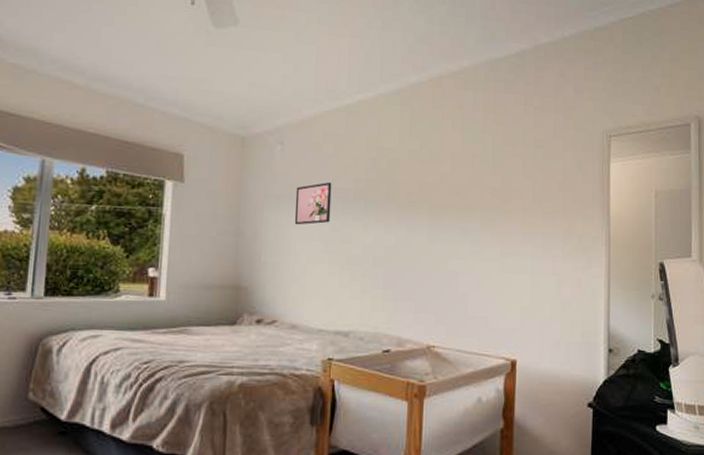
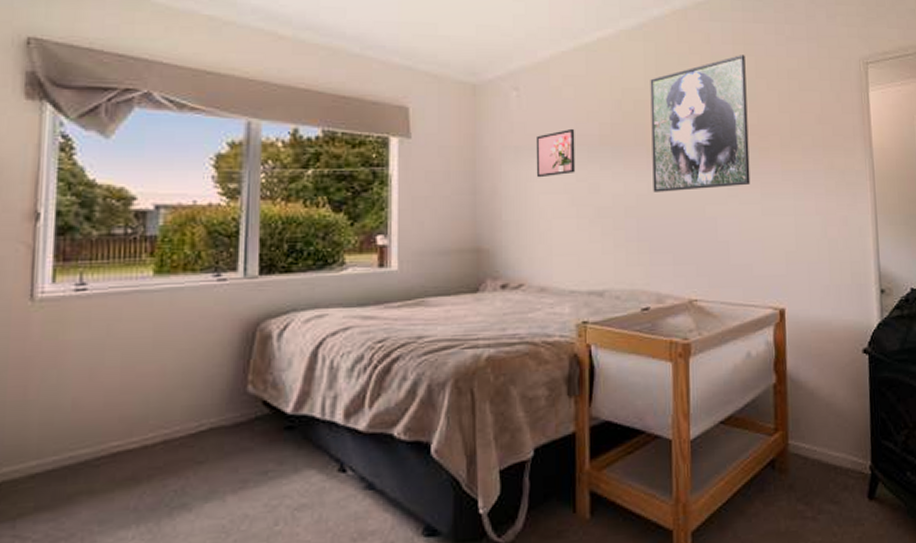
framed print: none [400,122,494,246] -> present [650,55,751,192]

